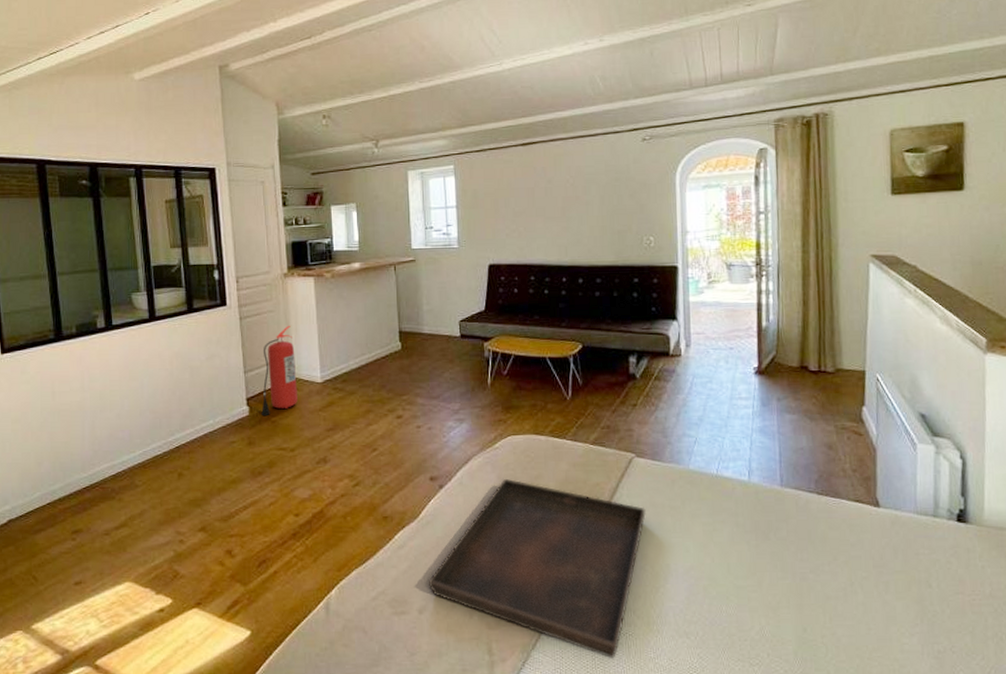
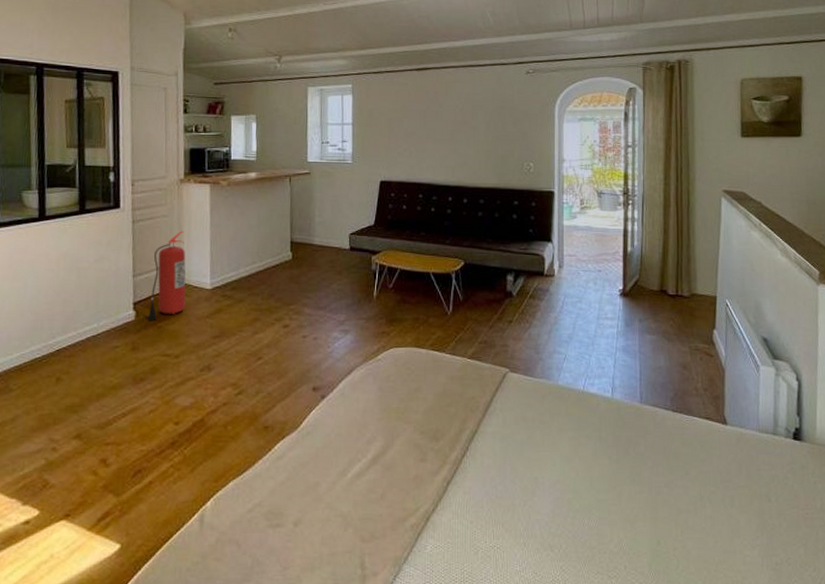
serving tray: present [429,479,646,659] -> none [306,391,517,573]

